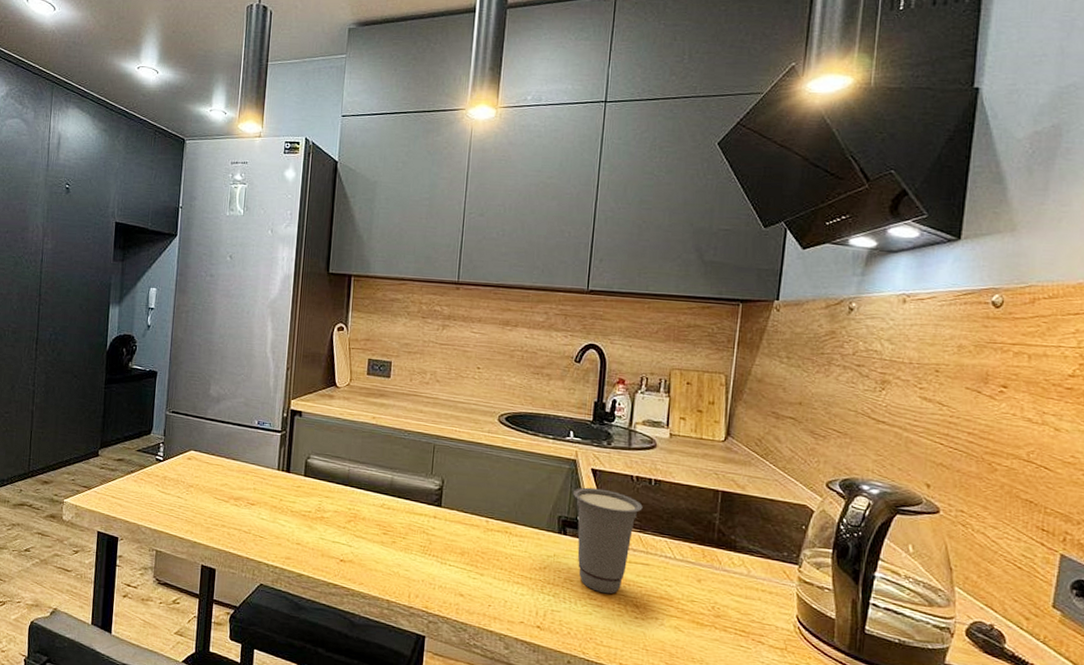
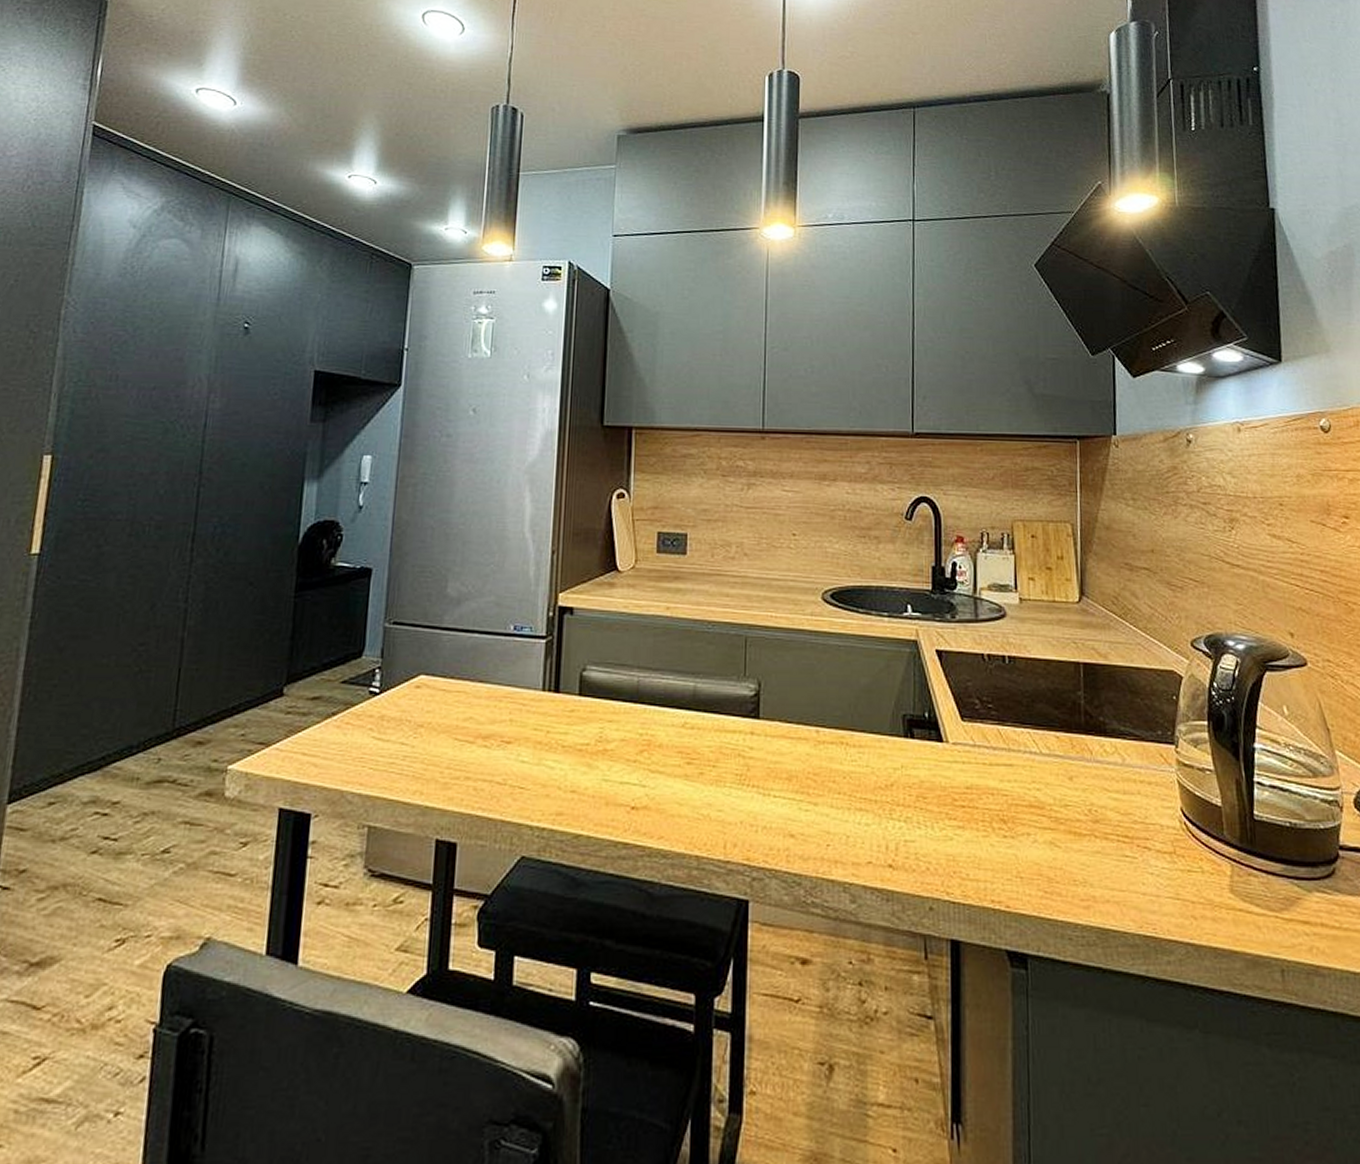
cup: present [572,487,643,594] -> none [917,674,999,810]

